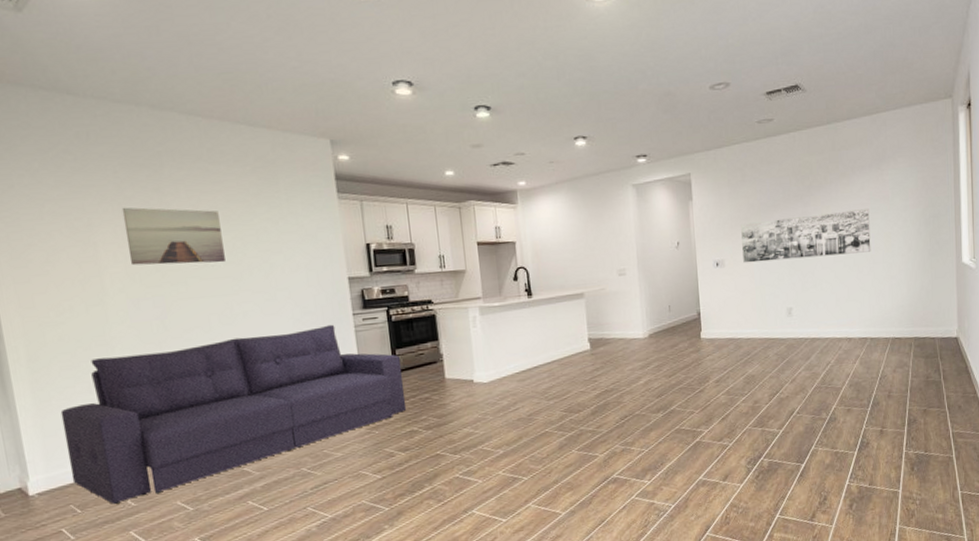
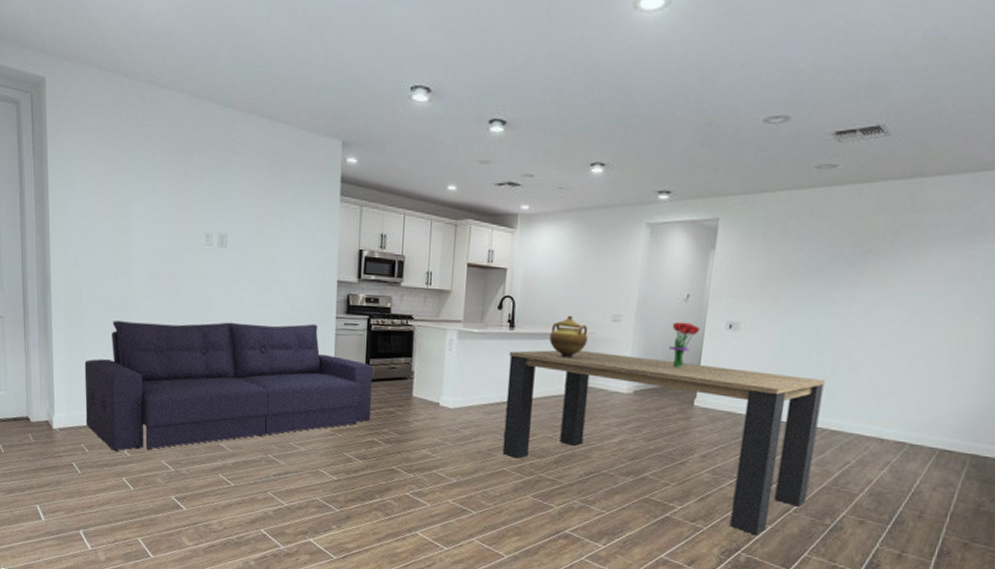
wall art: present [121,207,226,266] -> none [154,186,233,250]
dining table: none [531,297,804,441] -> present [502,350,825,535]
ceramic pot: none [566,276,600,317] -> present [549,315,588,359]
bouquet: none [670,266,694,308] -> present [669,322,700,368]
wall art: present [741,209,871,263] -> none [763,284,945,341]

